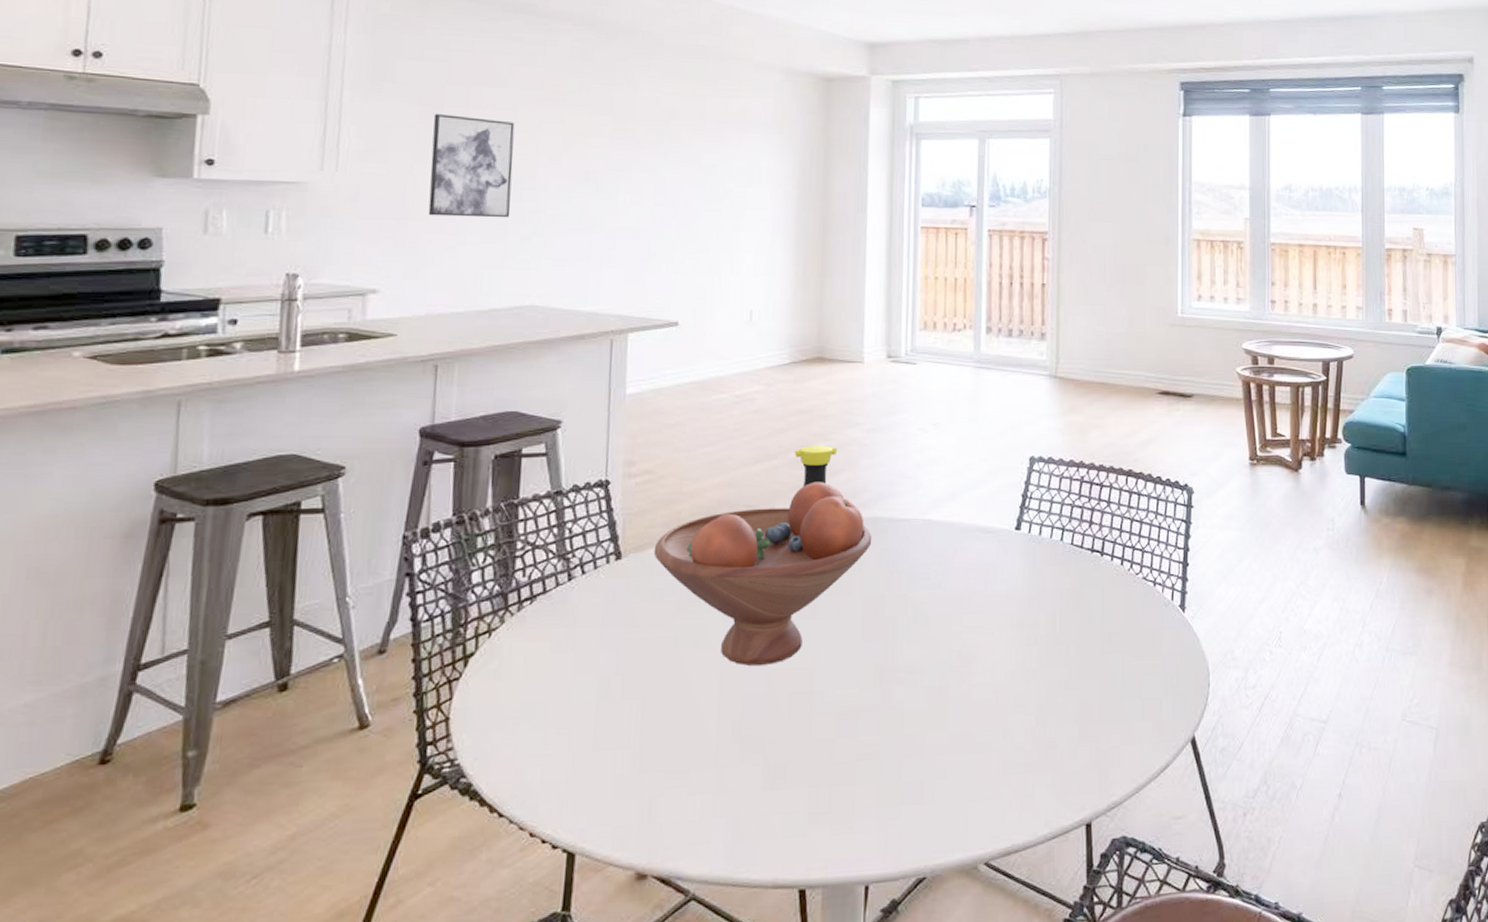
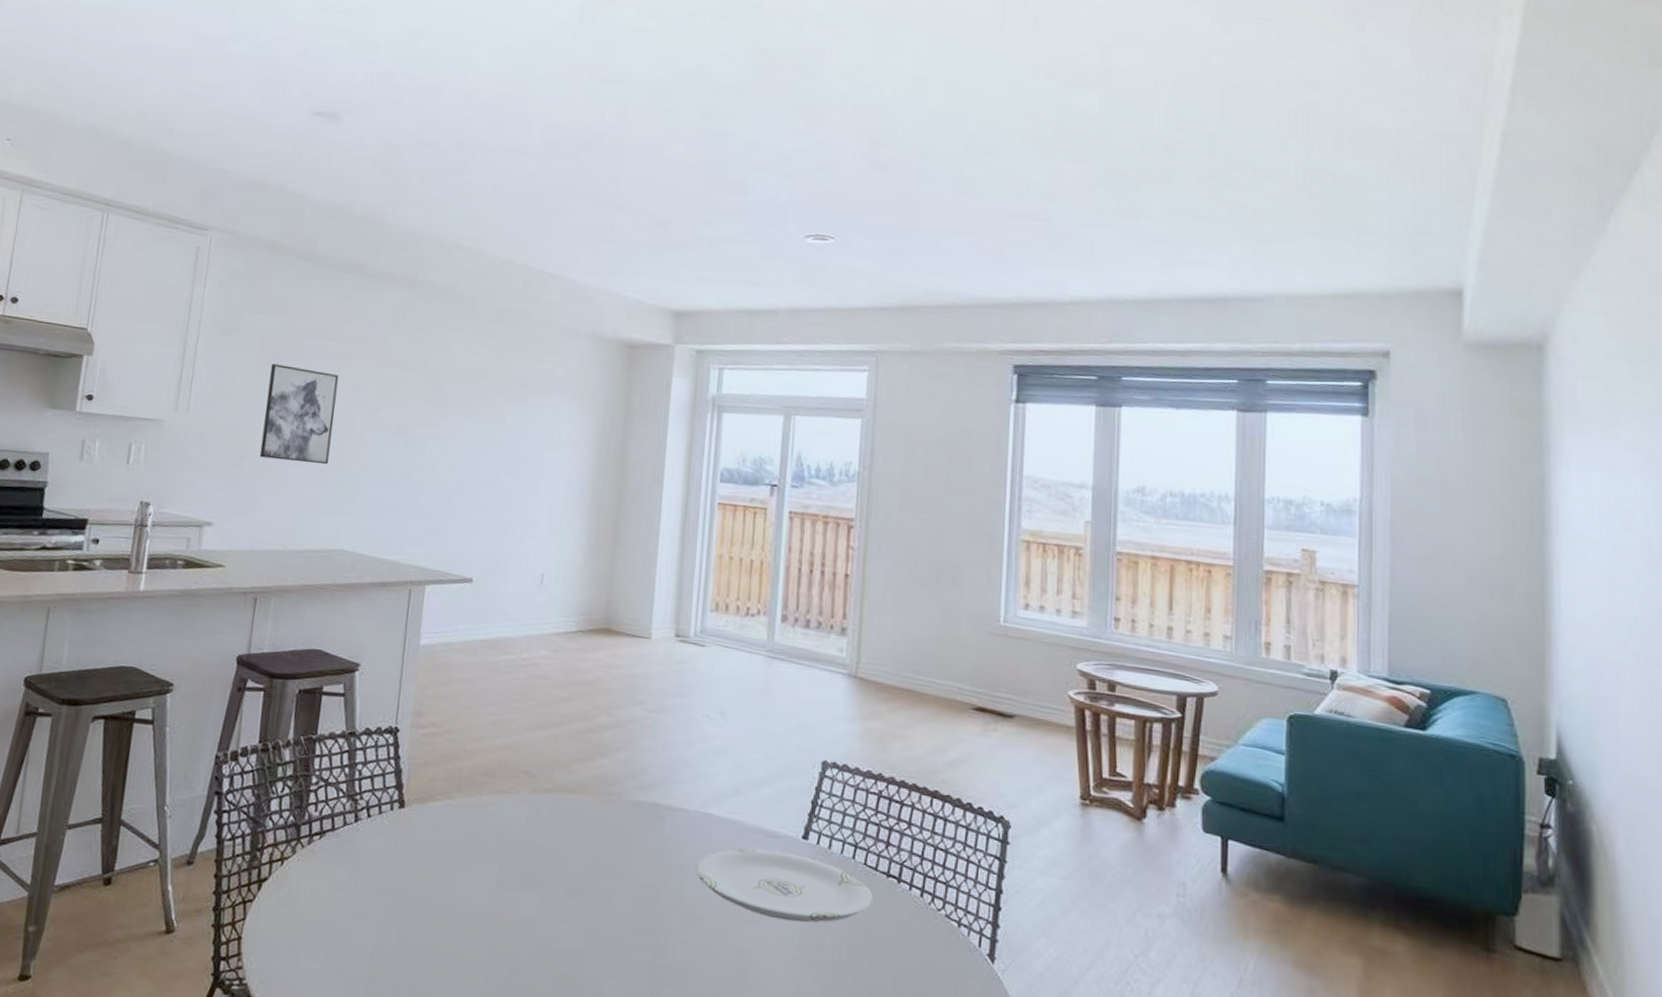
fruit bowl: present [653,481,872,666] -> none [434,756,649,940]
bottle: present [794,446,837,487] -> none [576,718,619,761]
plate: none [918,545,1080,606] -> present [695,848,873,923]

